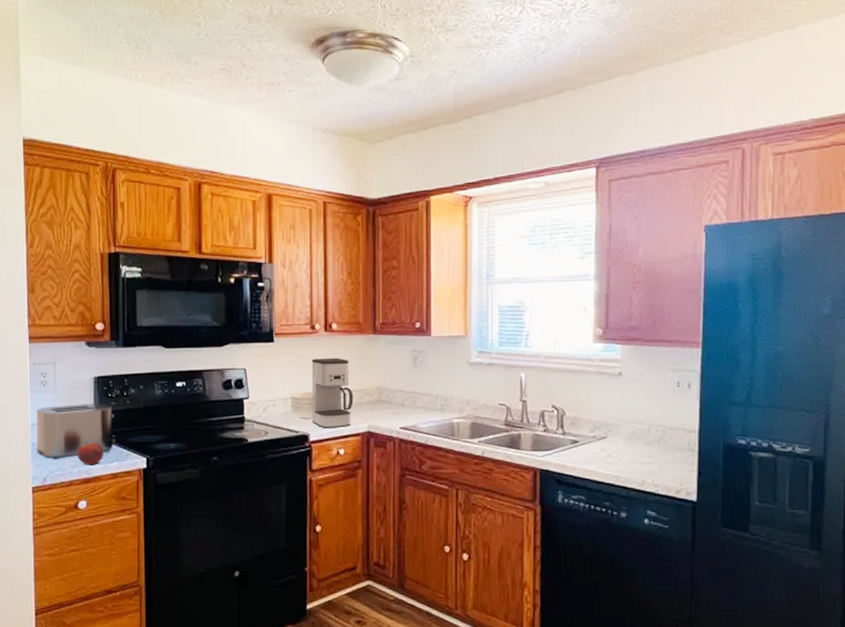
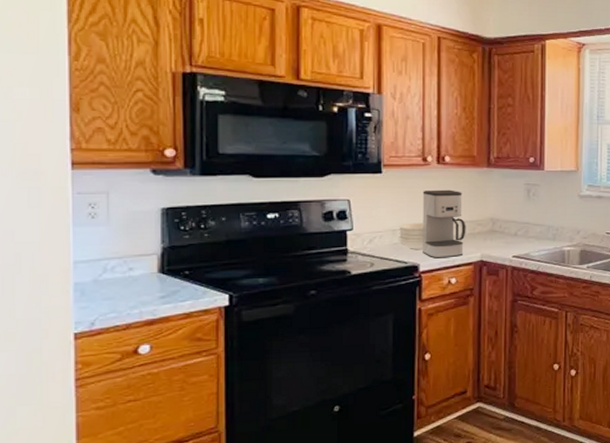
toaster: present [36,403,116,460] -> none [81,236,190,302]
fruit: present [76,442,104,465] -> none [136,280,173,305]

